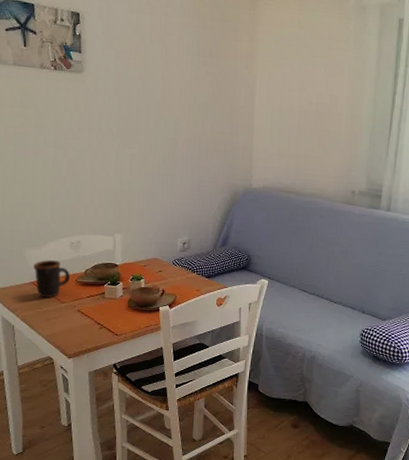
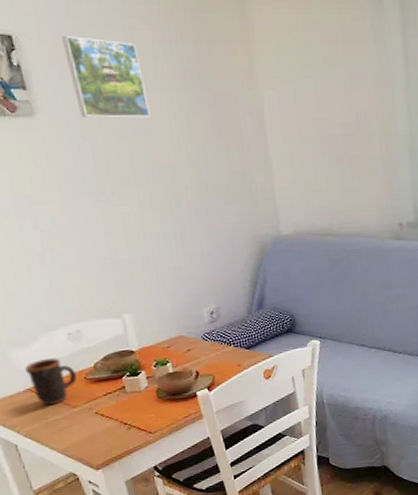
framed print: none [114,17,168,83] -> present [62,36,151,118]

